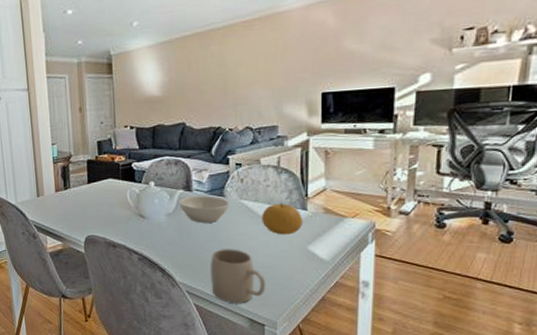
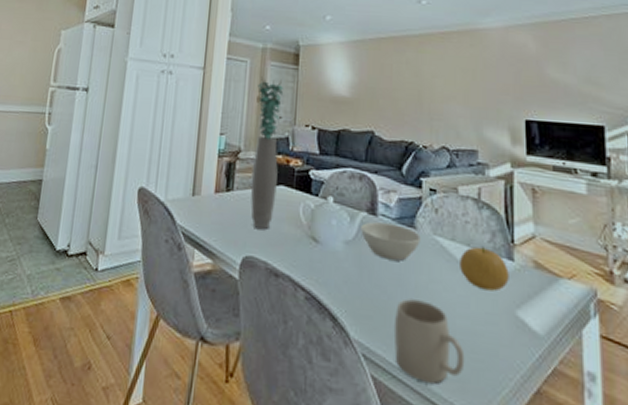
vase: none [78,89,107,215] -> present [250,76,284,230]

